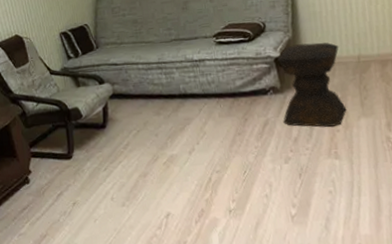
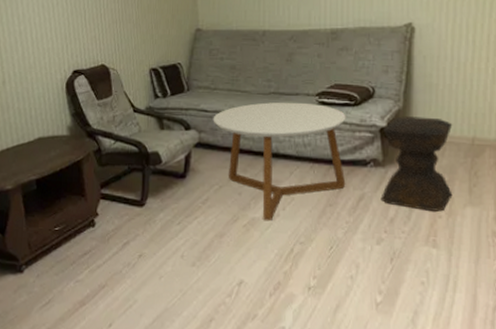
coffee table: none [123,44,251,156] -> present [213,102,346,221]

